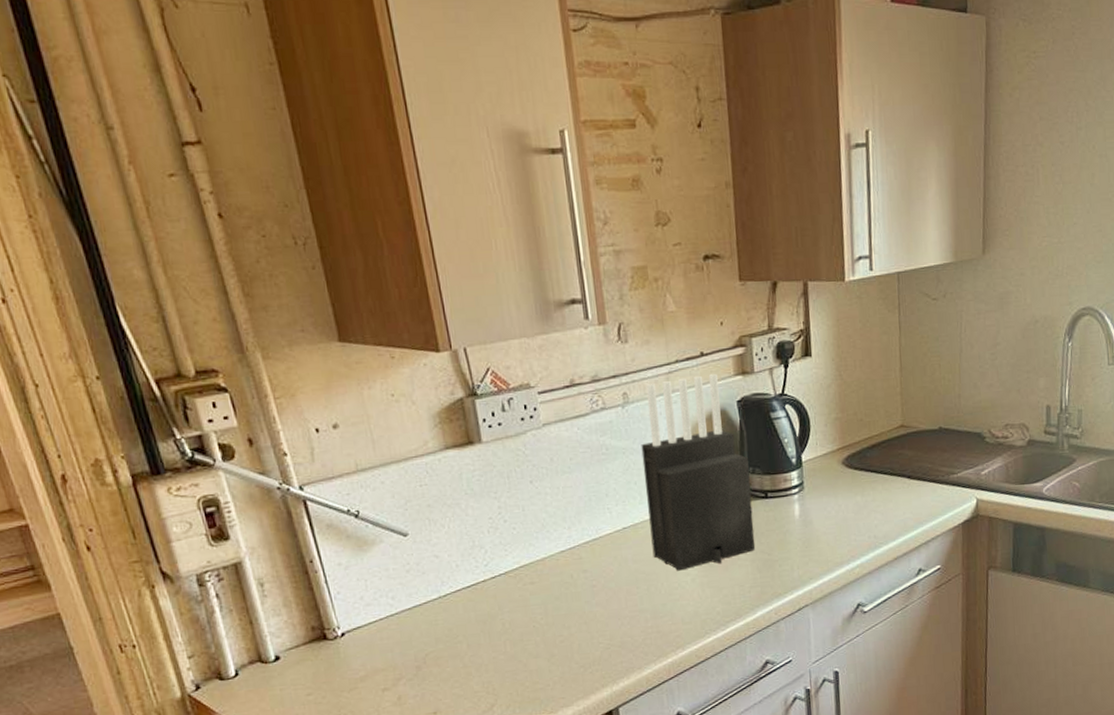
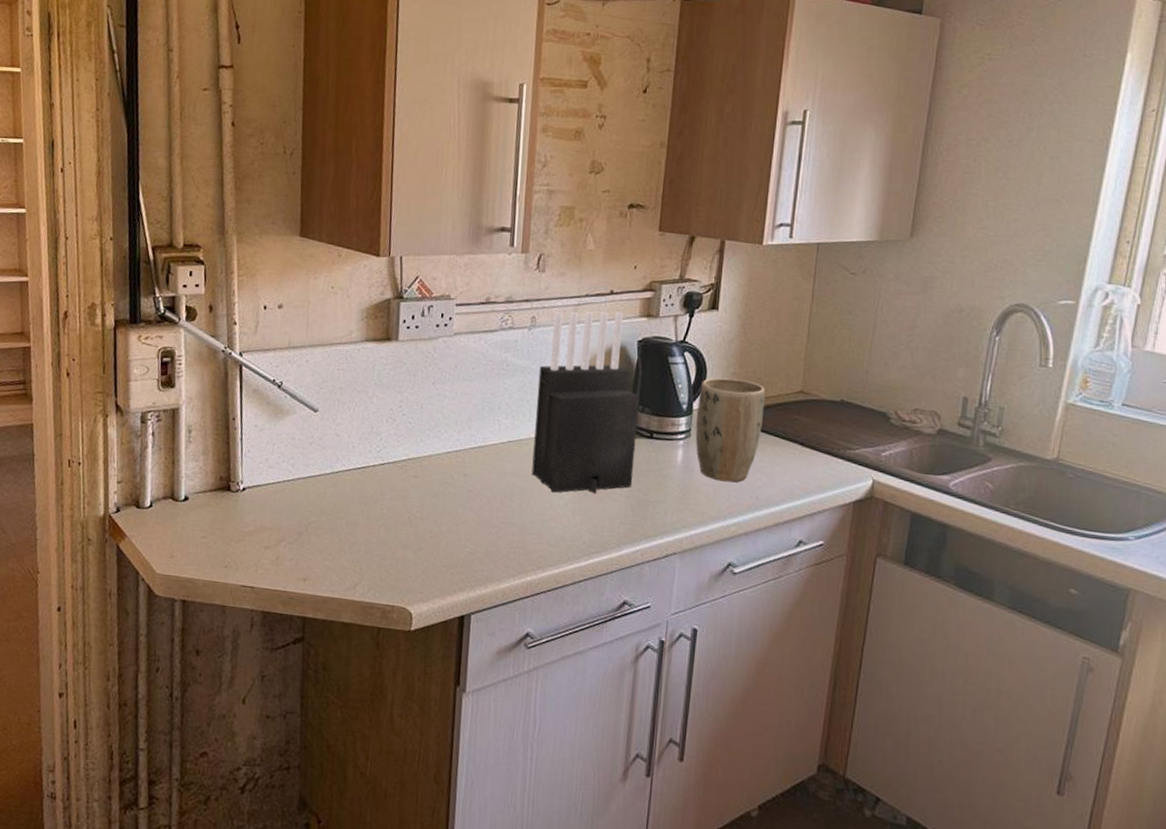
plant pot: none [805,423,870,528] -> present [695,377,766,482]

